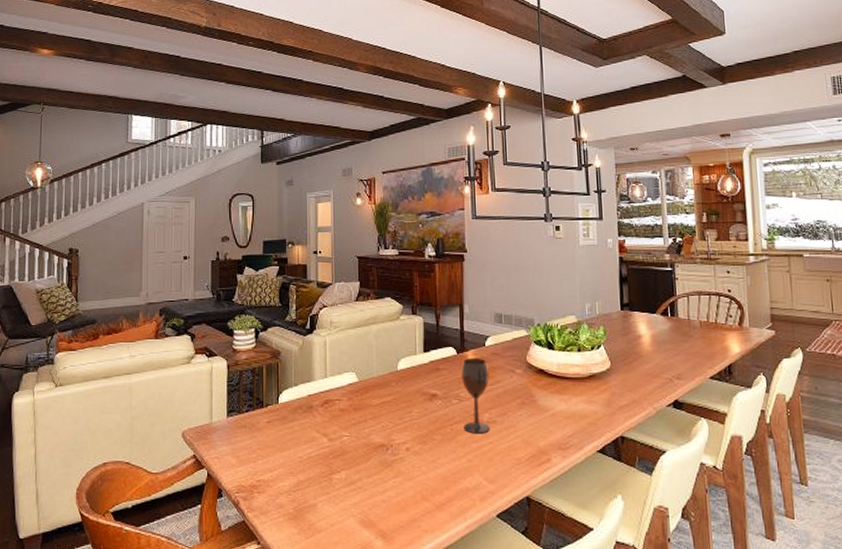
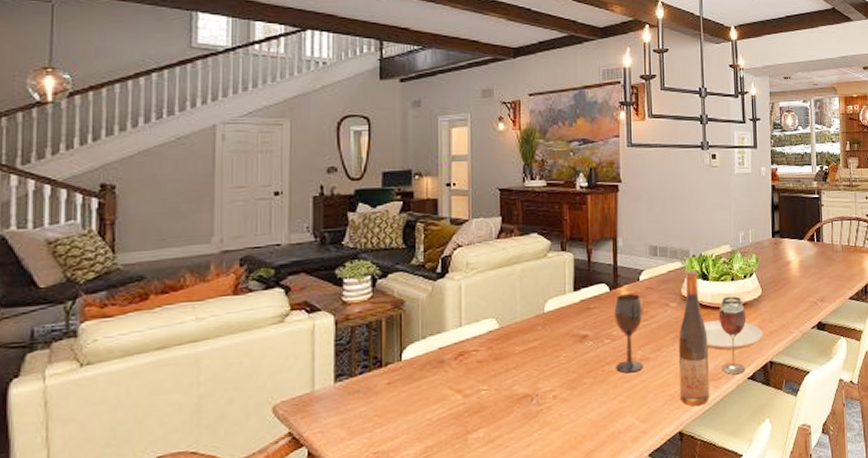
wine bottle: none [524,339,557,473] -> present [678,270,710,406]
plate: none [549,389,613,421] -> present [703,319,763,350]
wineglass: none [565,367,595,446] -> present [718,296,747,375]

